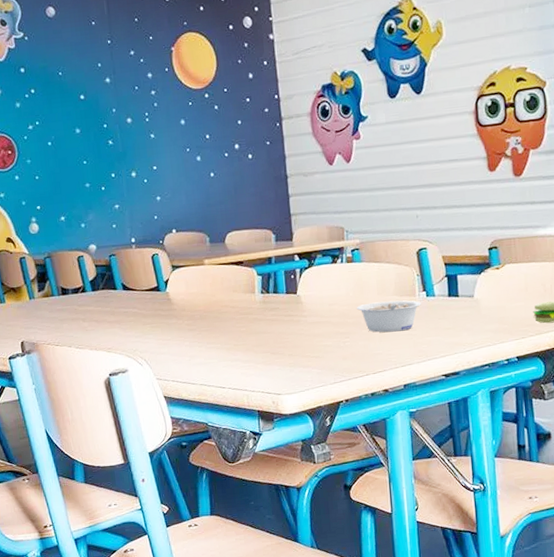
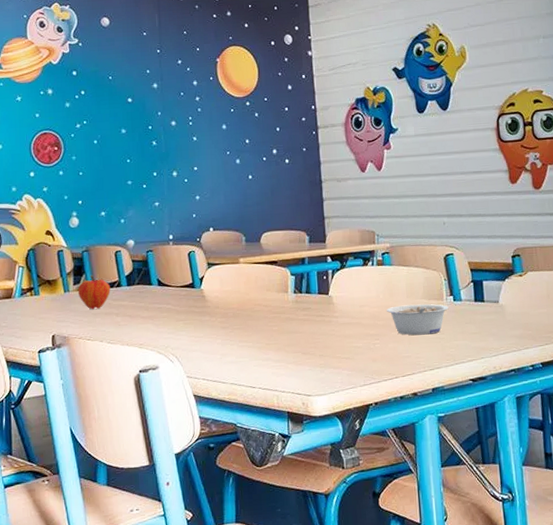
fruit: none [42,282,76,316] -> present [77,276,111,310]

